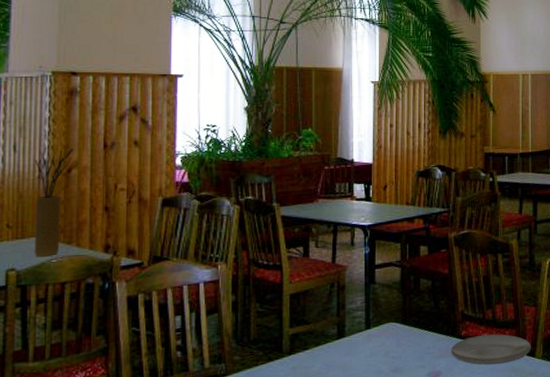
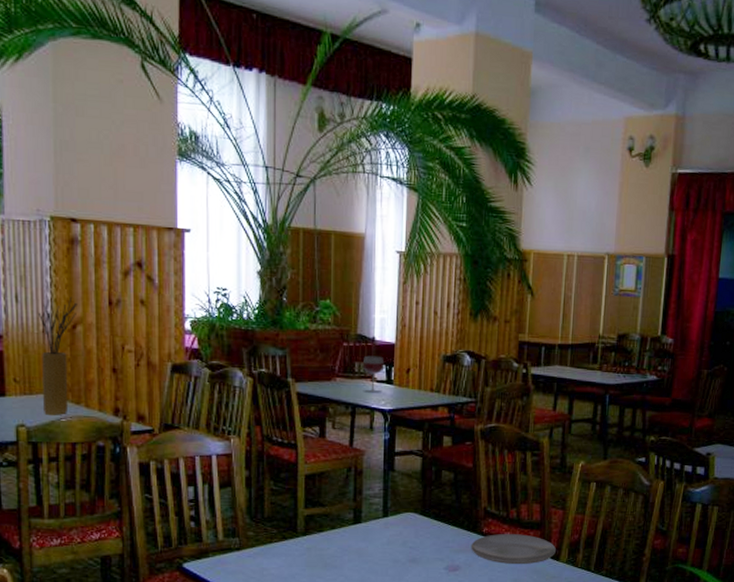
wineglass: none [342,176,363,211] -> present [362,355,385,393]

